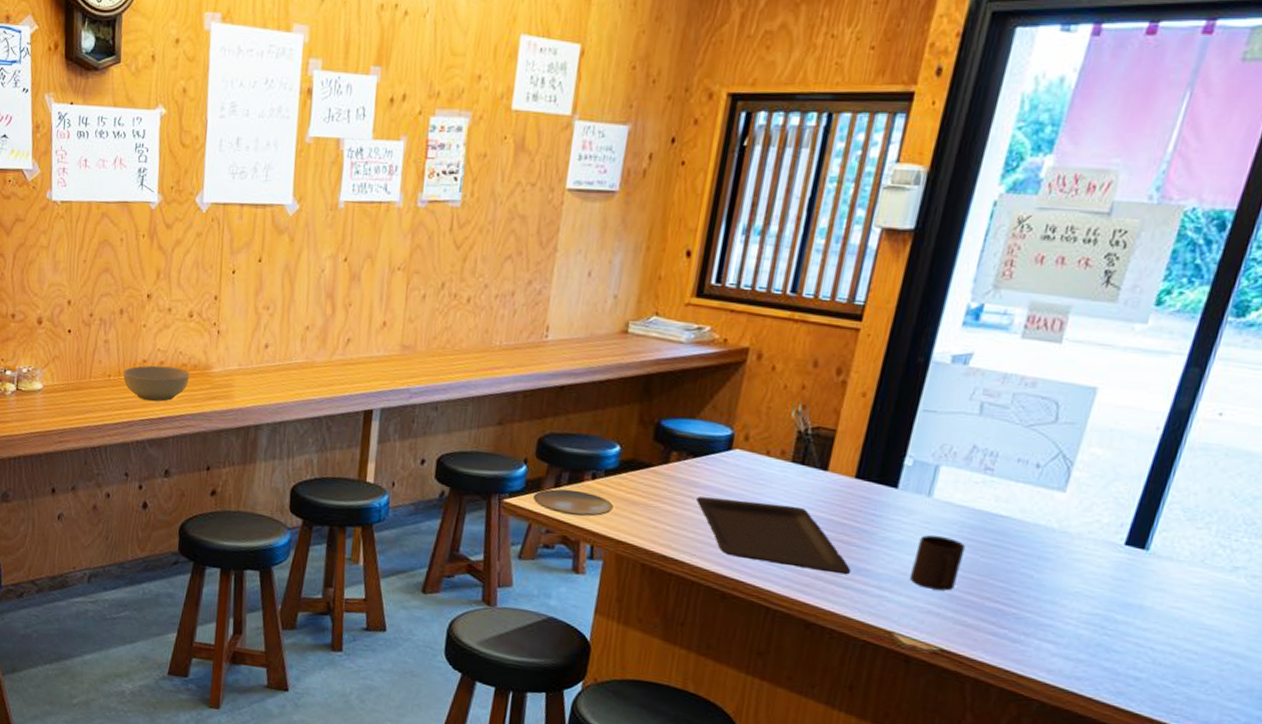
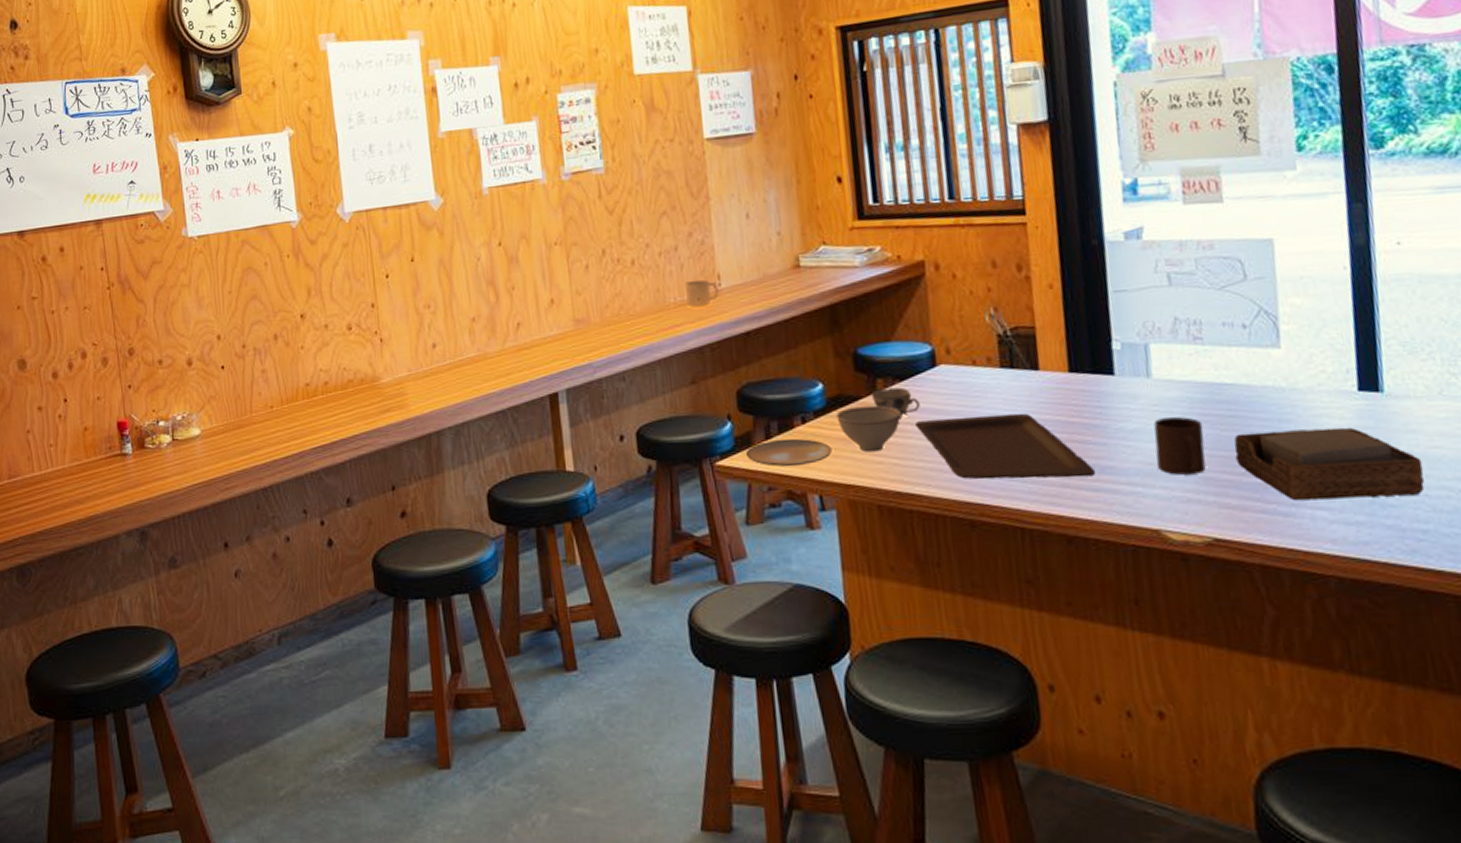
bowl: present [122,365,191,402] -> none [285,385,359,427]
mug: none [511,327,545,355] -> present [685,279,719,308]
bowl: none [625,472,686,517] -> present [836,405,901,453]
teacup: none [663,460,707,492] -> present [871,387,920,420]
napkin holder: none [985,562,1160,647] -> present [1233,427,1425,501]

